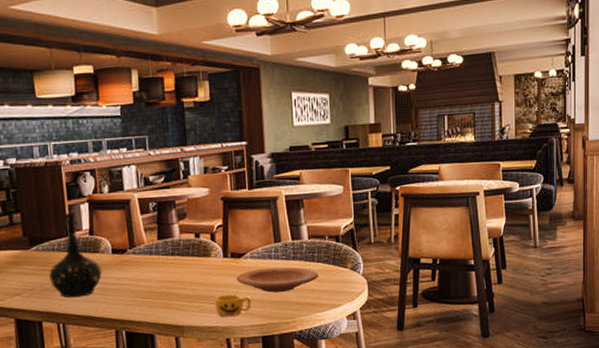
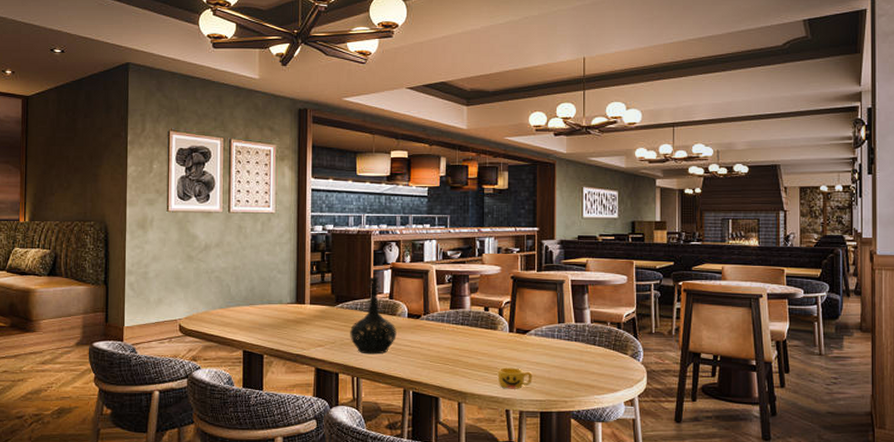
plate: present [236,267,319,293] -> none [519,346,599,372]

